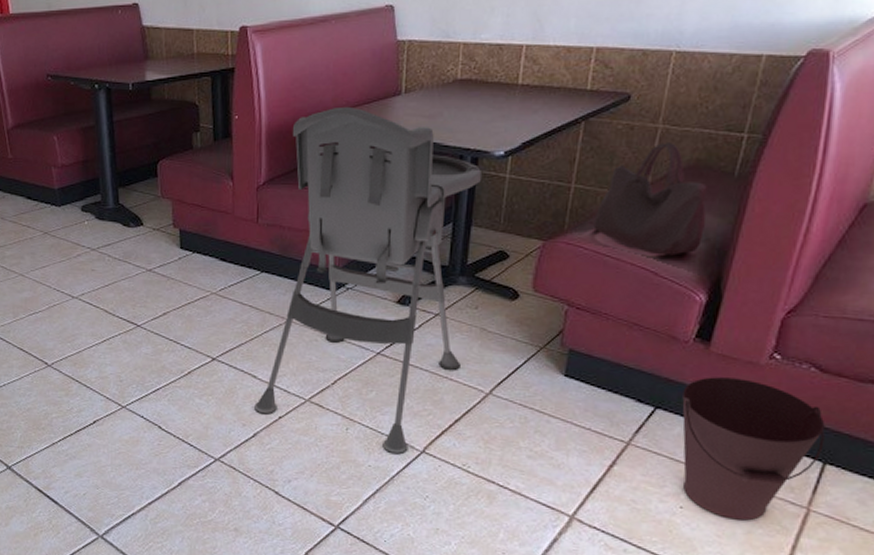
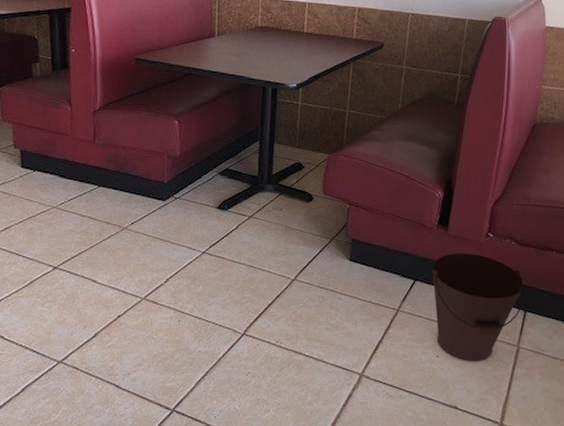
high chair: present [254,106,483,455] -> none [95,44,281,339]
handbag: present [593,143,707,256] -> none [364,80,438,163]

